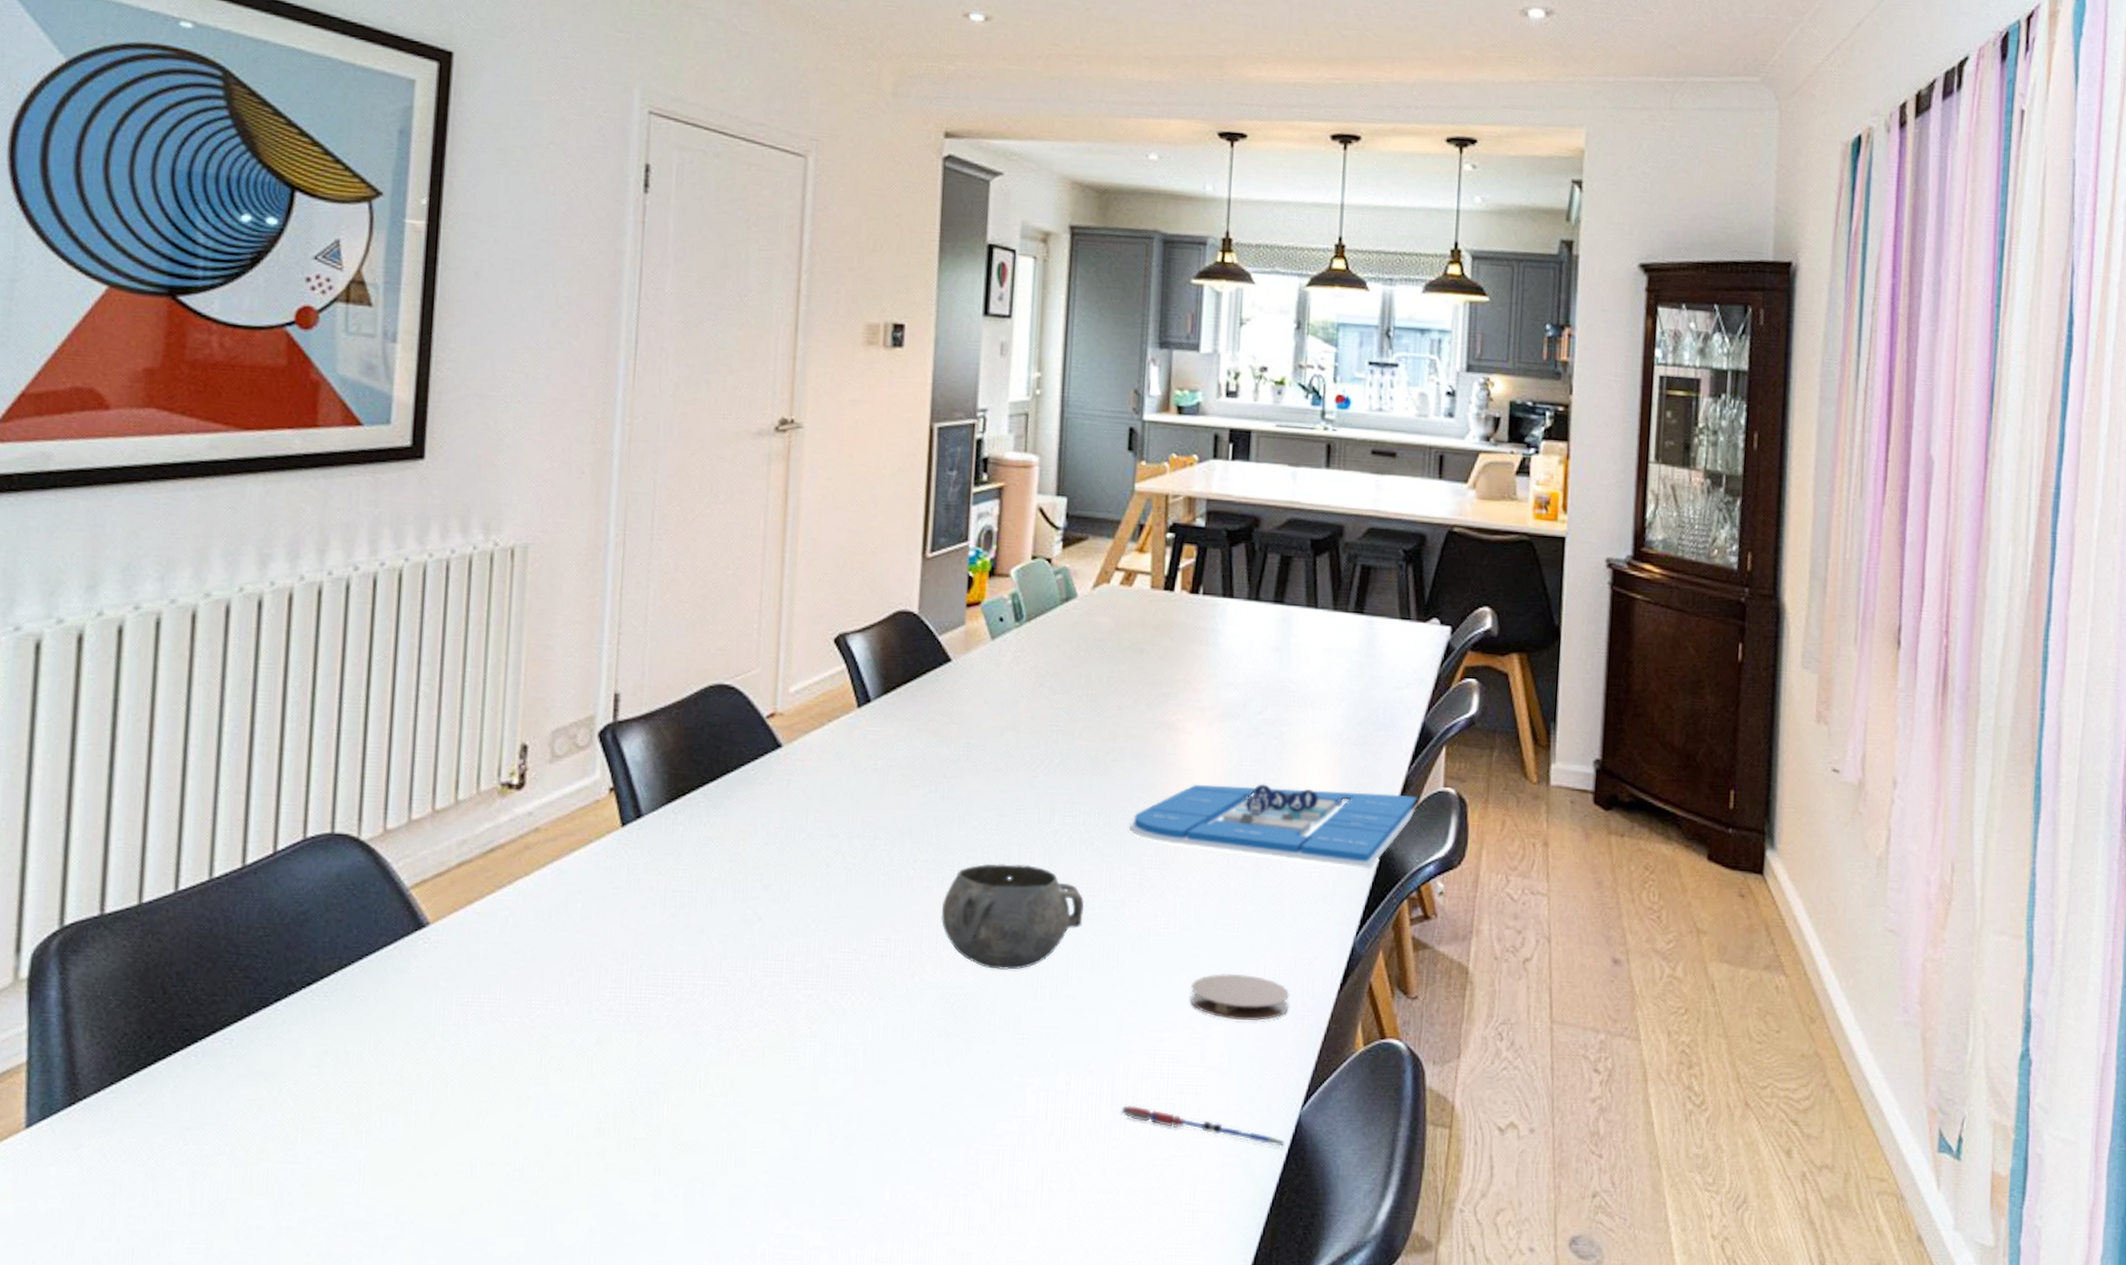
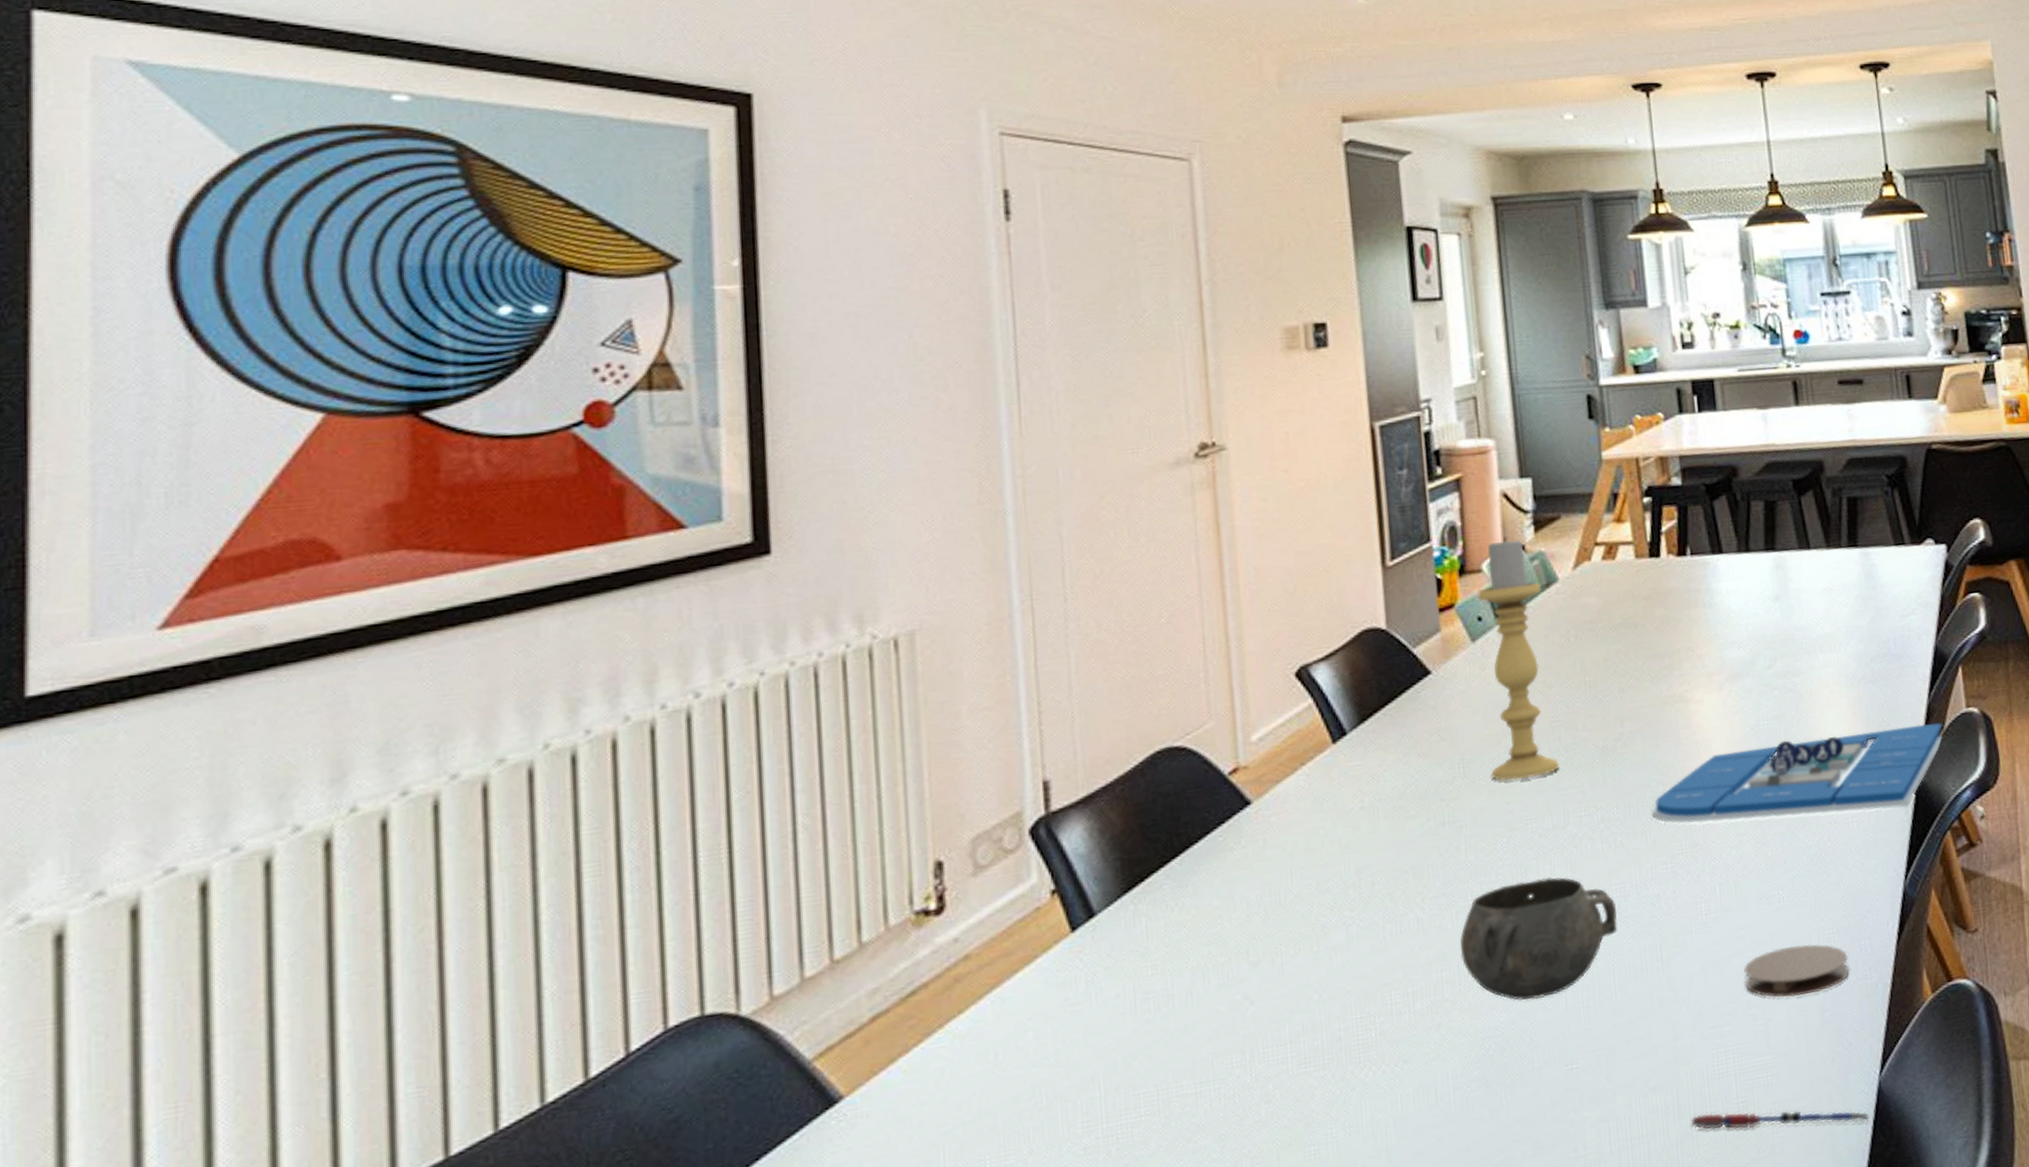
candle holder: none [991,548,1061,772] -> present [1477,537,1559,781]

